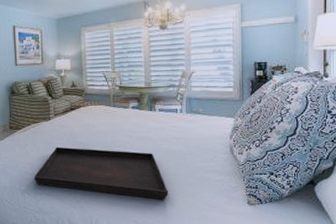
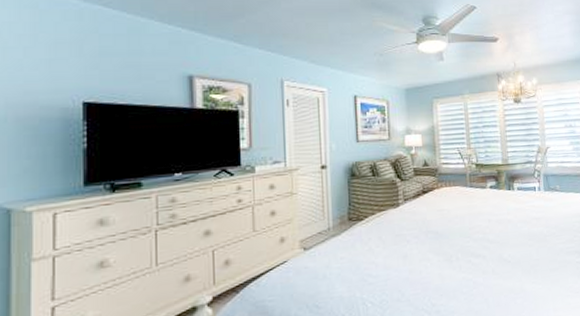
serving tray: present [34,147,168,199] -> none [379,237,532,291]

